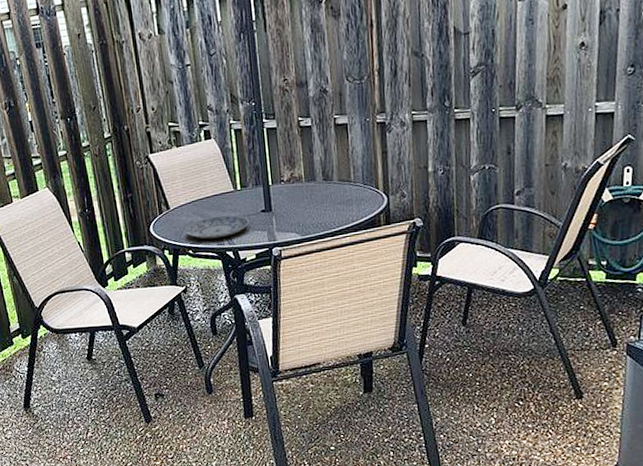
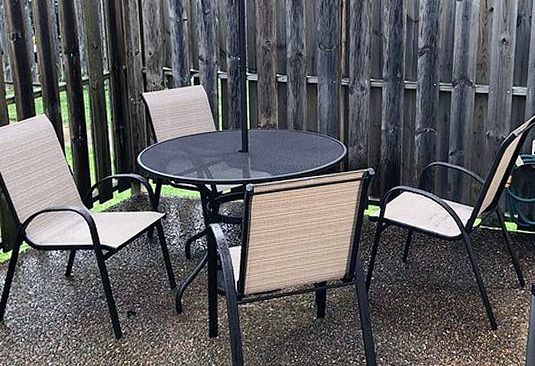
plate: present [185,214,250,239] -> none [169,152,228,172]

